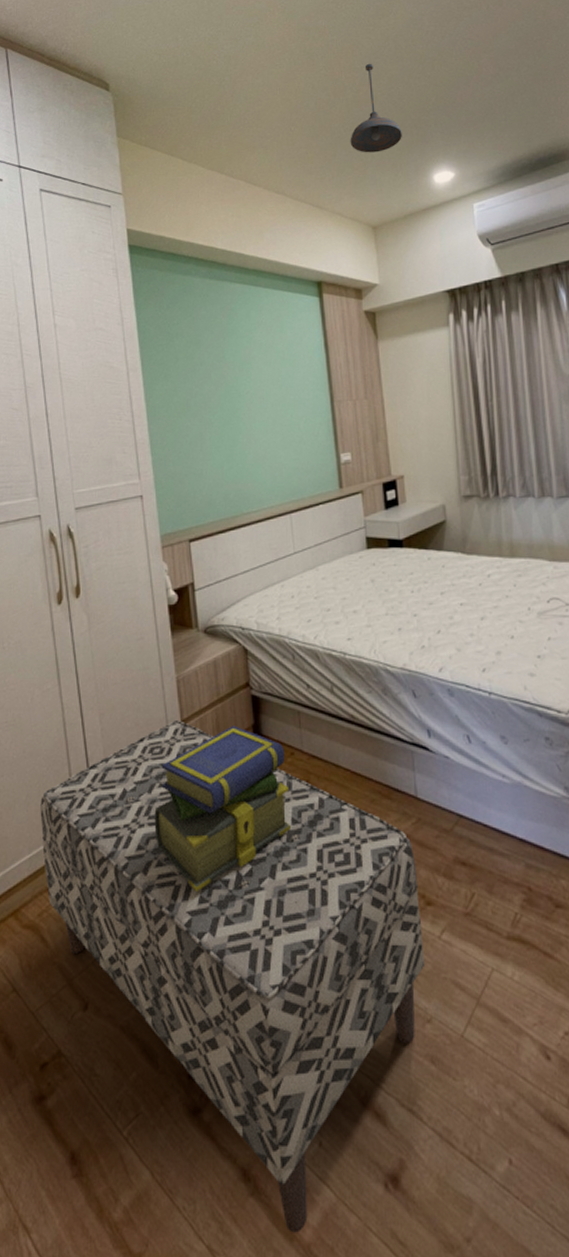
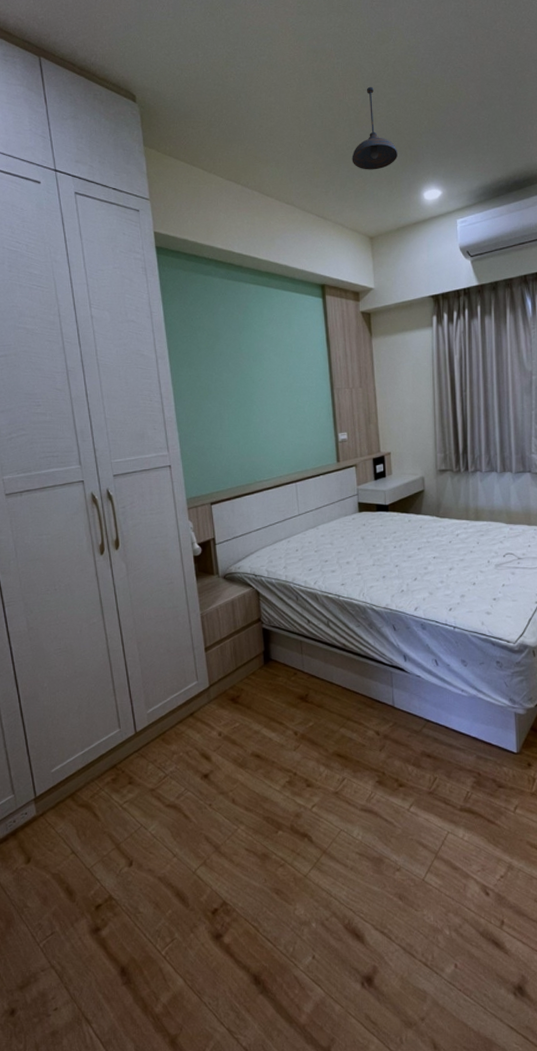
bench: present [40,721,426,1233] -> none [90,648,397,1018]
stack of books: present [154,725,292,891] -> none [184,652,294,778]

